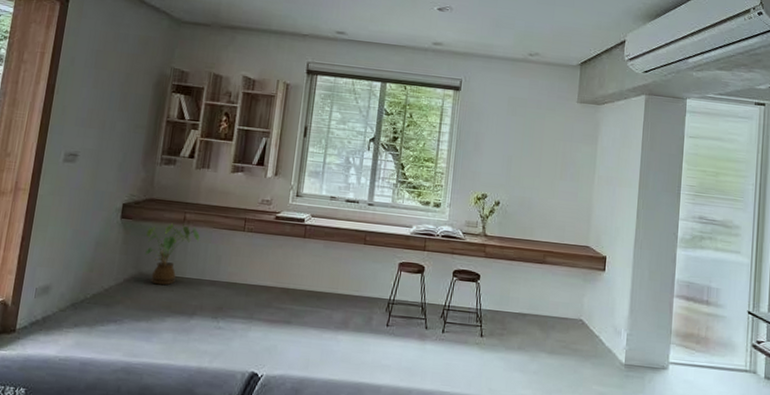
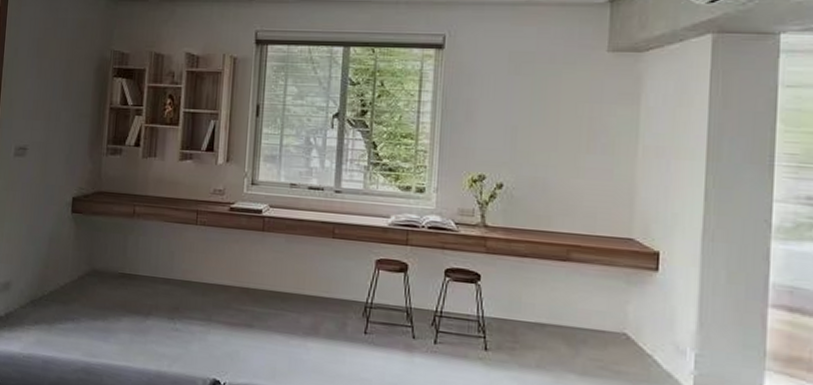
house plant: present [145,223,200,285] -> none [97,216,151,283]

